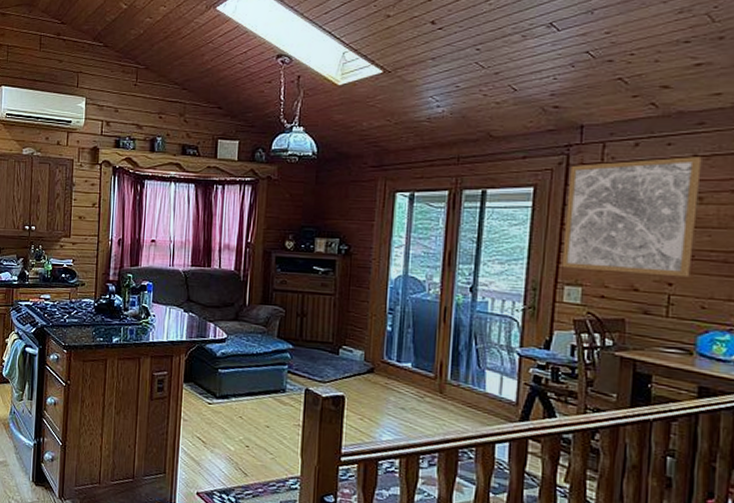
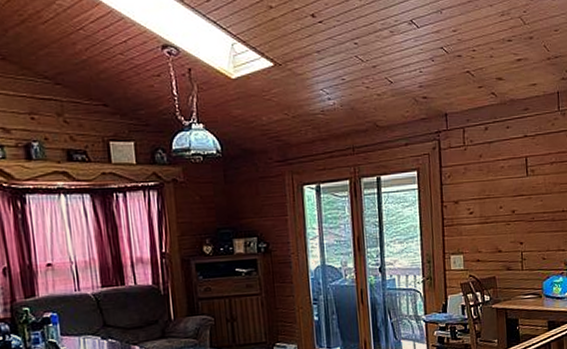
wall art: present [562,157,702,278] -> none [442,137,533,240]

